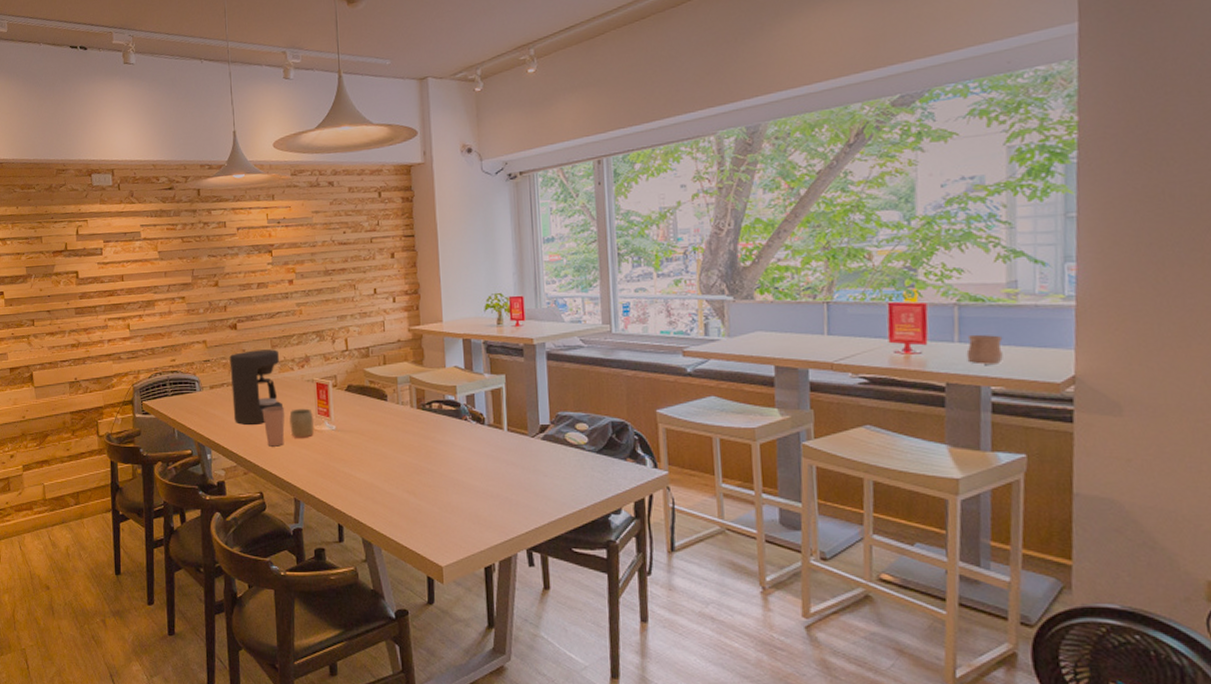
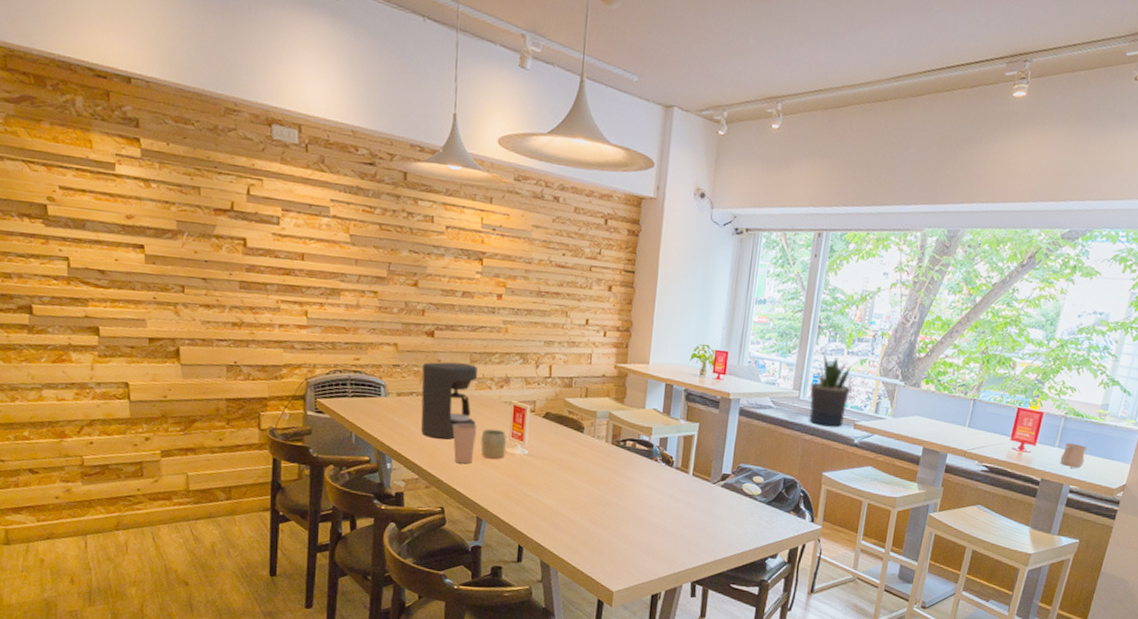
planter: none [622,278,670,359] -> present [809,351,854,427]

